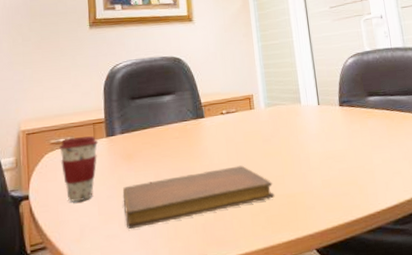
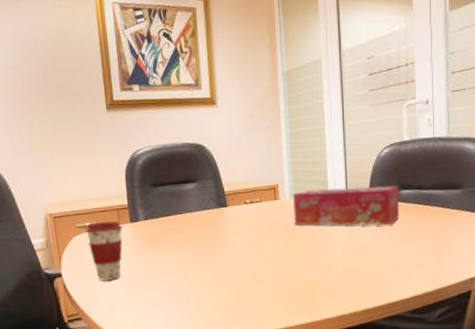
notebook: present [122,165,275,229] -> none [148,253,296,306]
tissue box: none [267,92,370,135] -> present [293,185,400,226]

